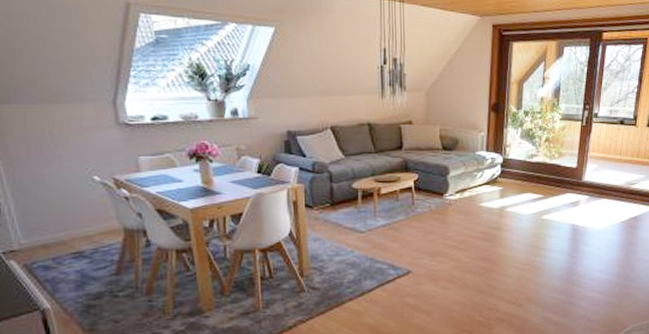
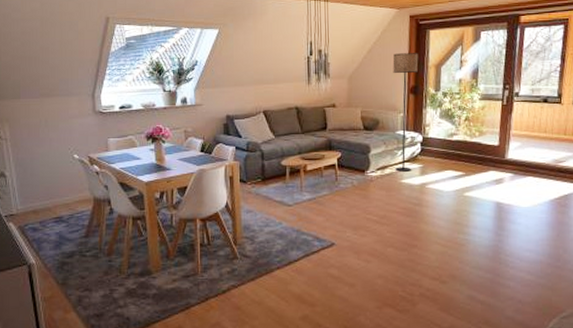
floor lamp: none [474,66,501,195] -> present [392,53,419,172]

